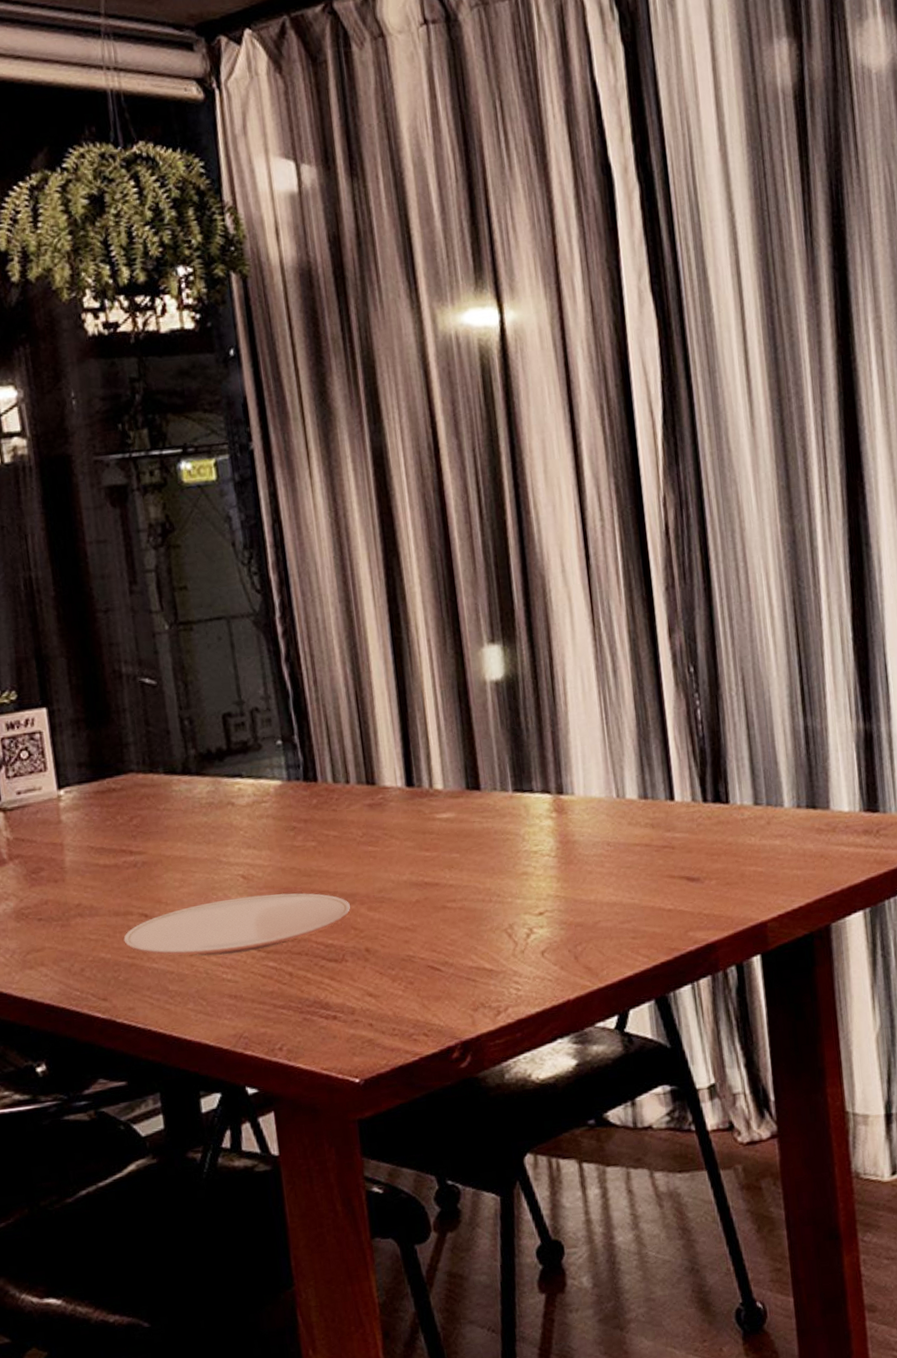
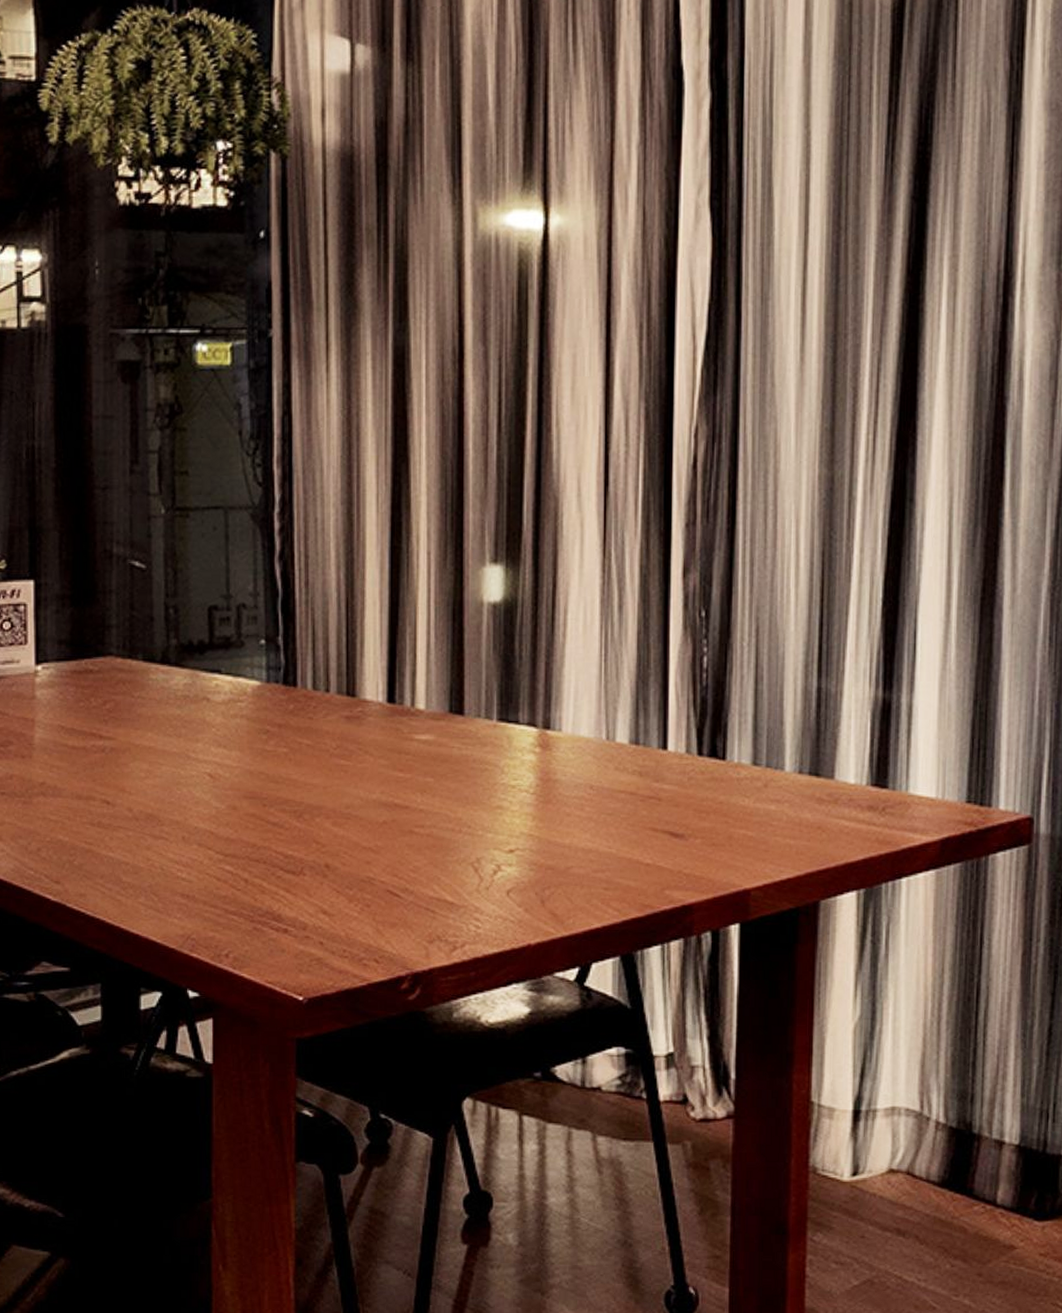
plate: present [123,892,351,956] -> none [83,796,316,853]

